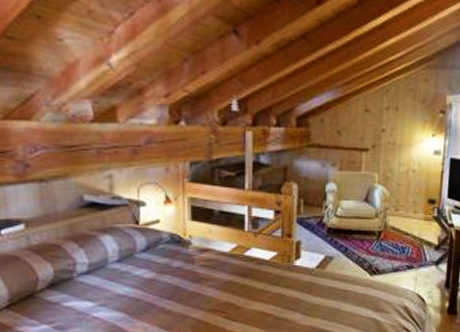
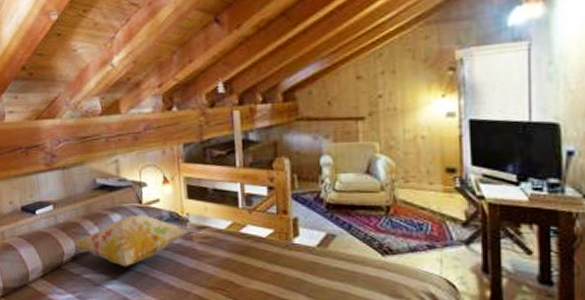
decorative pillow: none [50,238,193,293] -> present [72,216,191,267]

